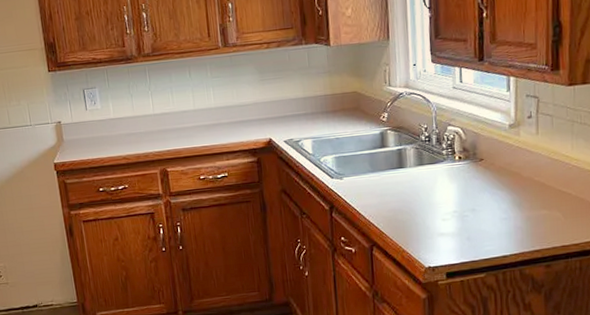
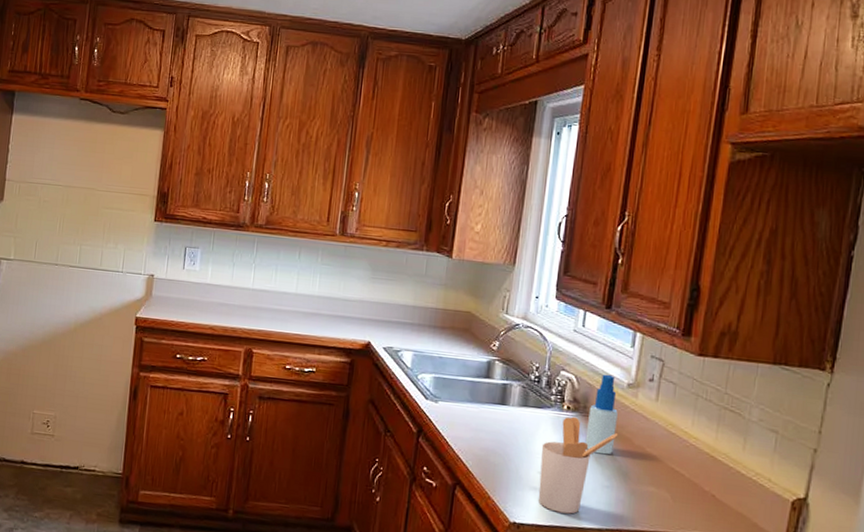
utensil holder: none [442,164,508,250] -> present [538,416,619,514]
spray bottle: none [478,120,506,192] -> present [585,374,618,455]

